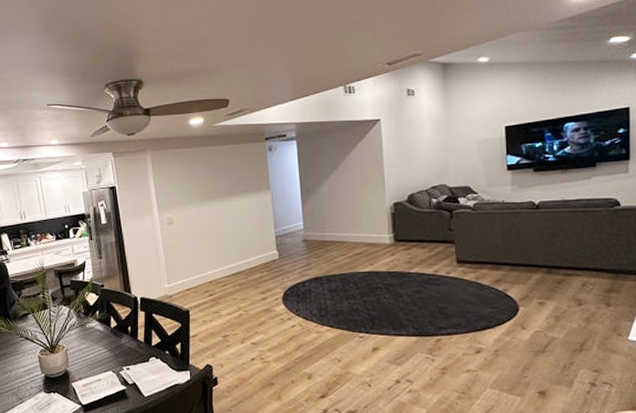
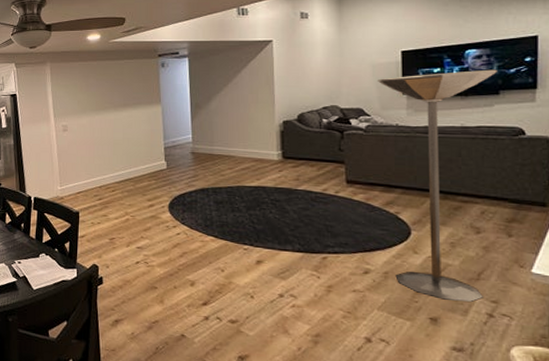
floor lamp: none [482,142,594,373] -> present [377,69,497,302]

